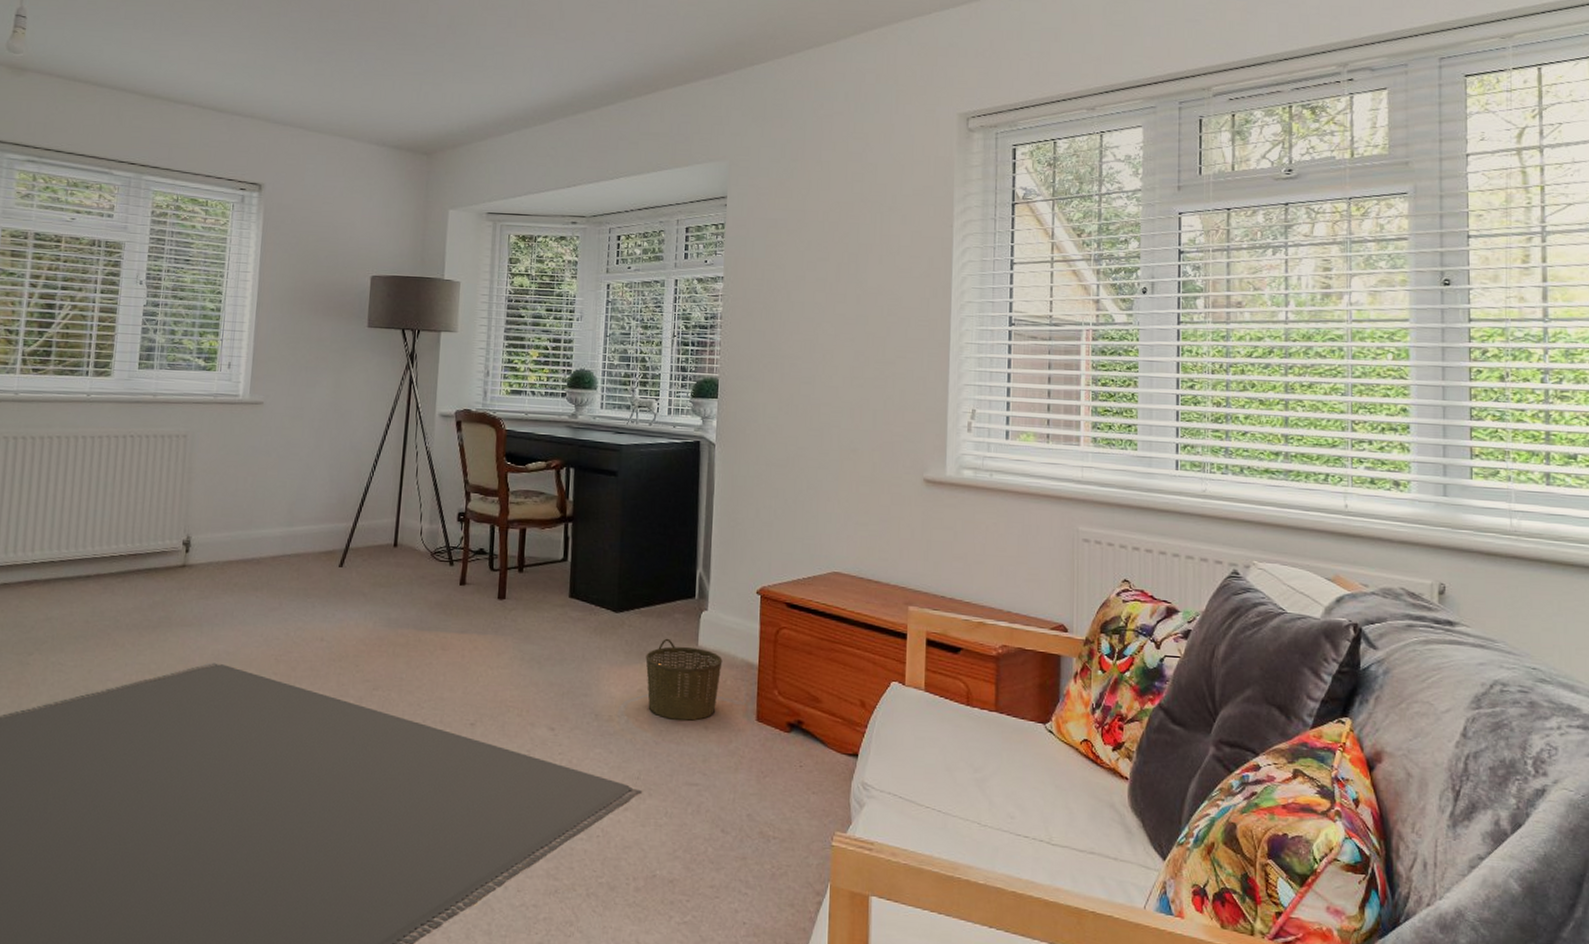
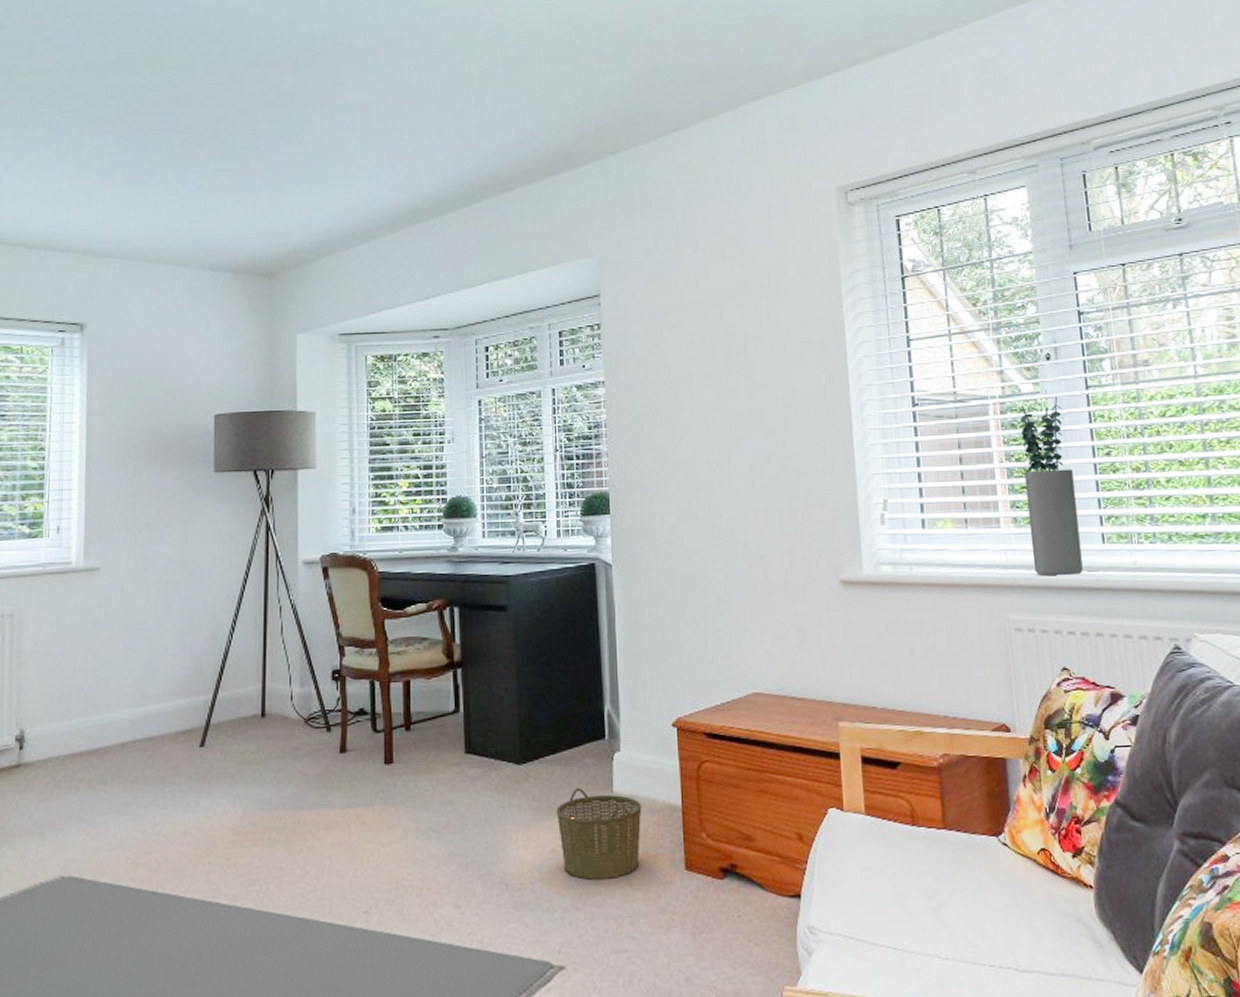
vase: none [1107,329,1155,497] -> present [1020,397,1083,576]

